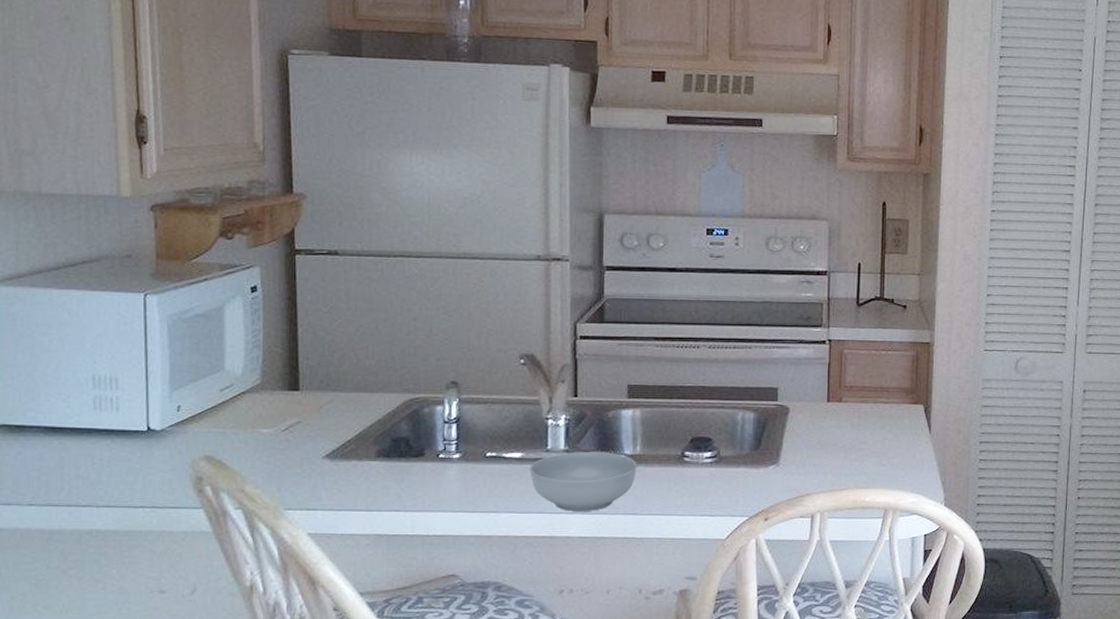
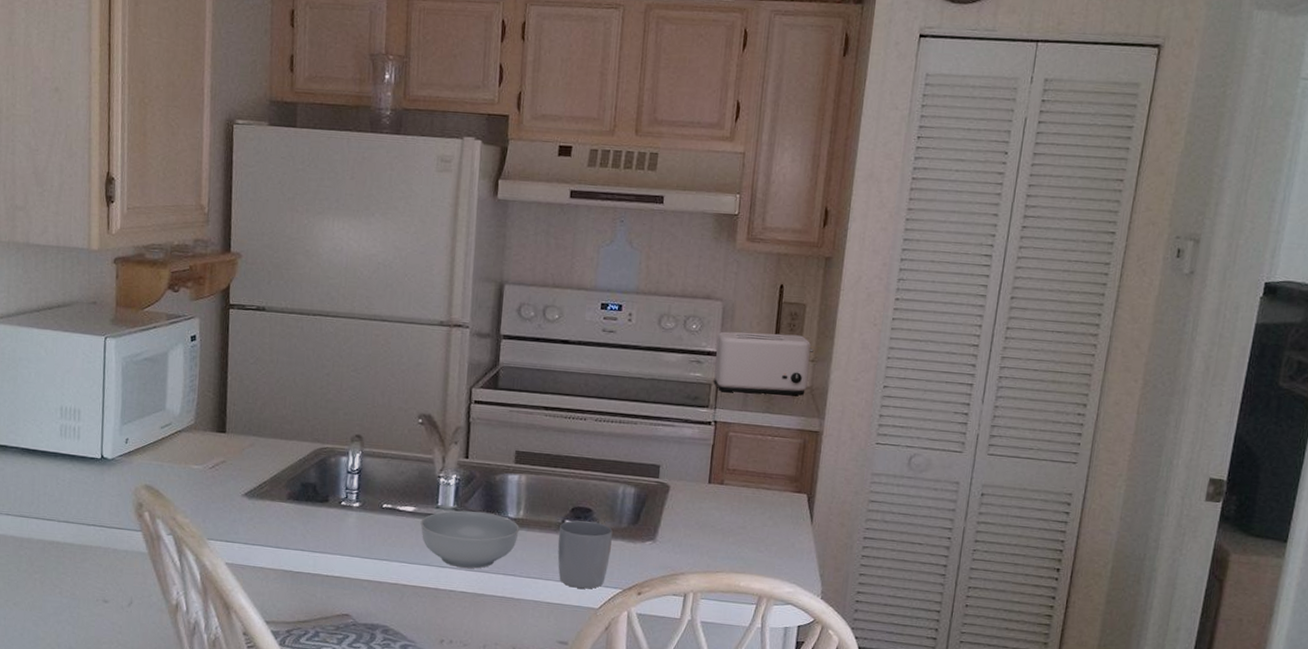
mug: none [678,450,734,520] -> present [557,520,613,589]
toaster: none [825,249,919,311] -> present [714,331,814,396]

